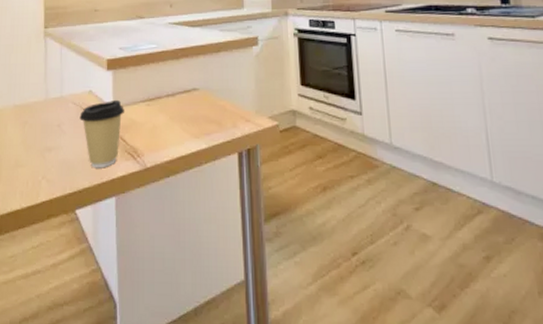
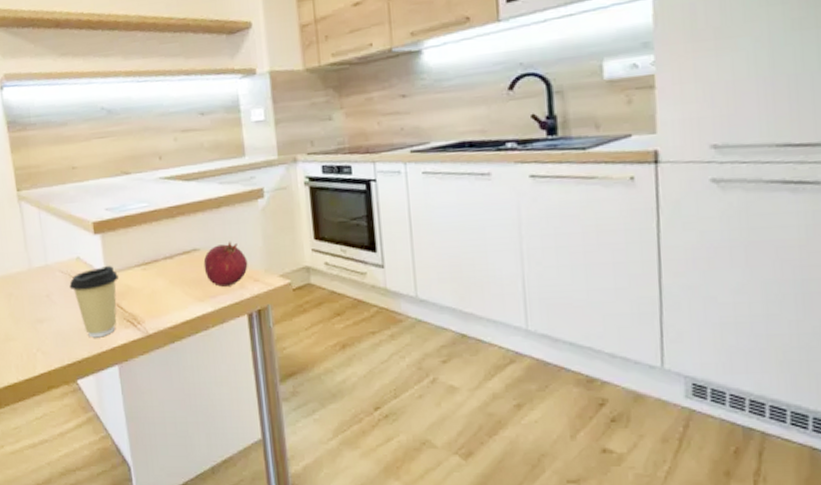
fruit: none [201,83,241,125] -> present [203,241,248,287]

